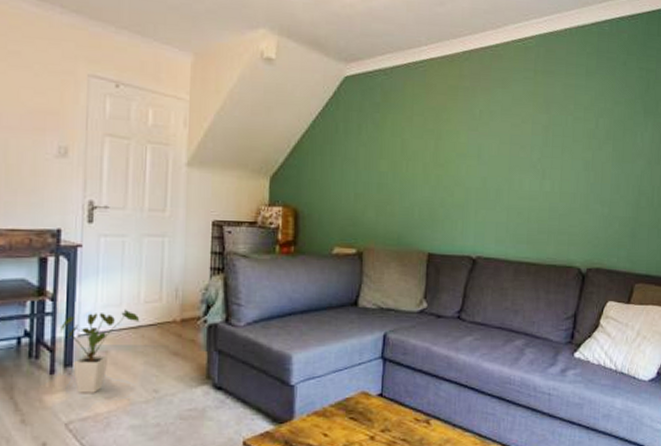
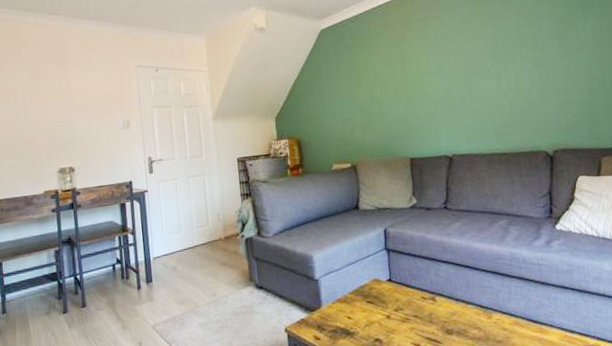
house plant: present [61,309,140,393] -> none [141,234,195,302]

